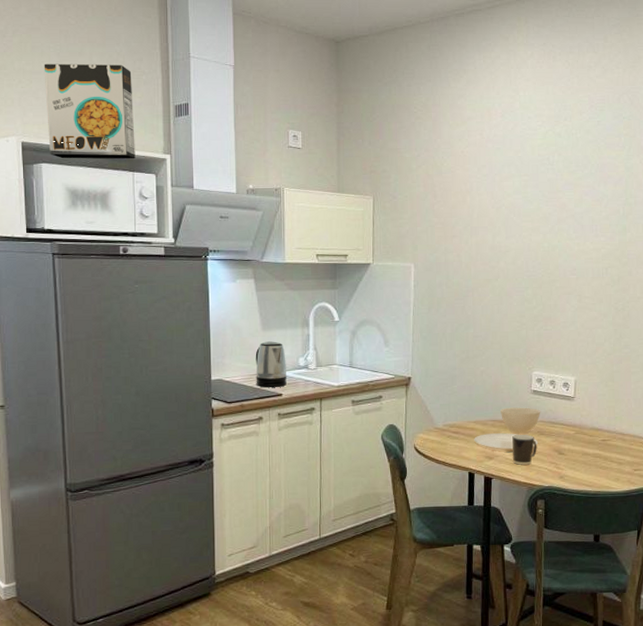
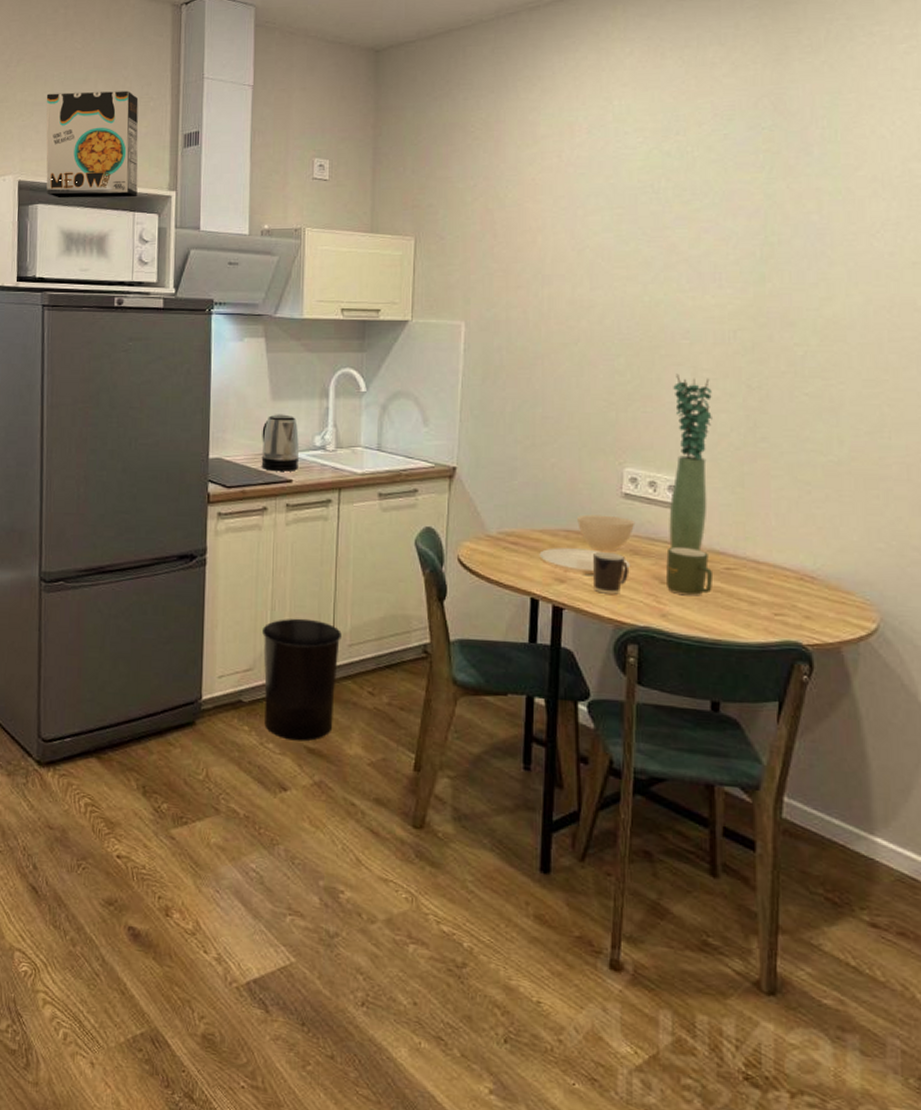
waste bin: none [263,503,327,598] -> present [262,618,342,741]
mug: none [562,427,594,462] -> present [666,546,712,596]
vase: none [564,300,592,430] -> present [669,373,712,552]

